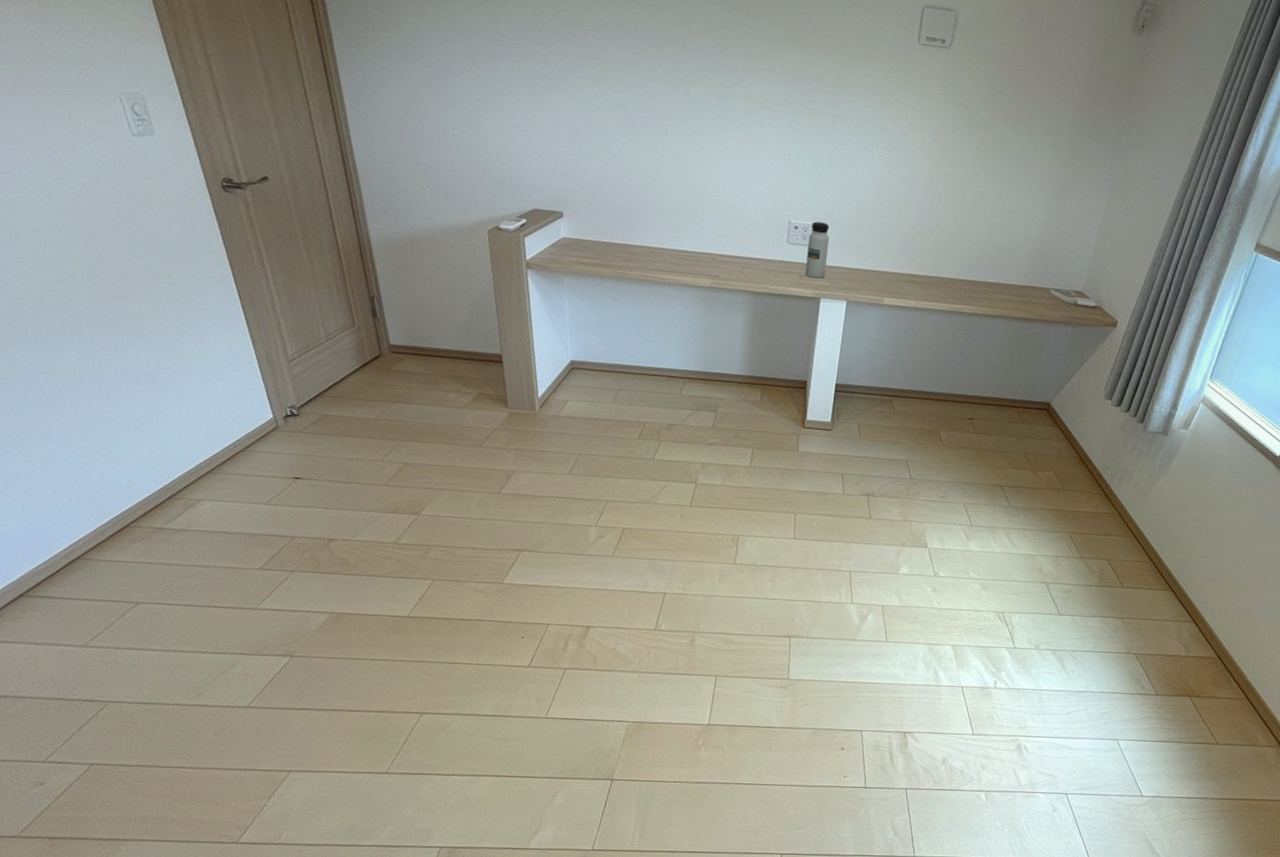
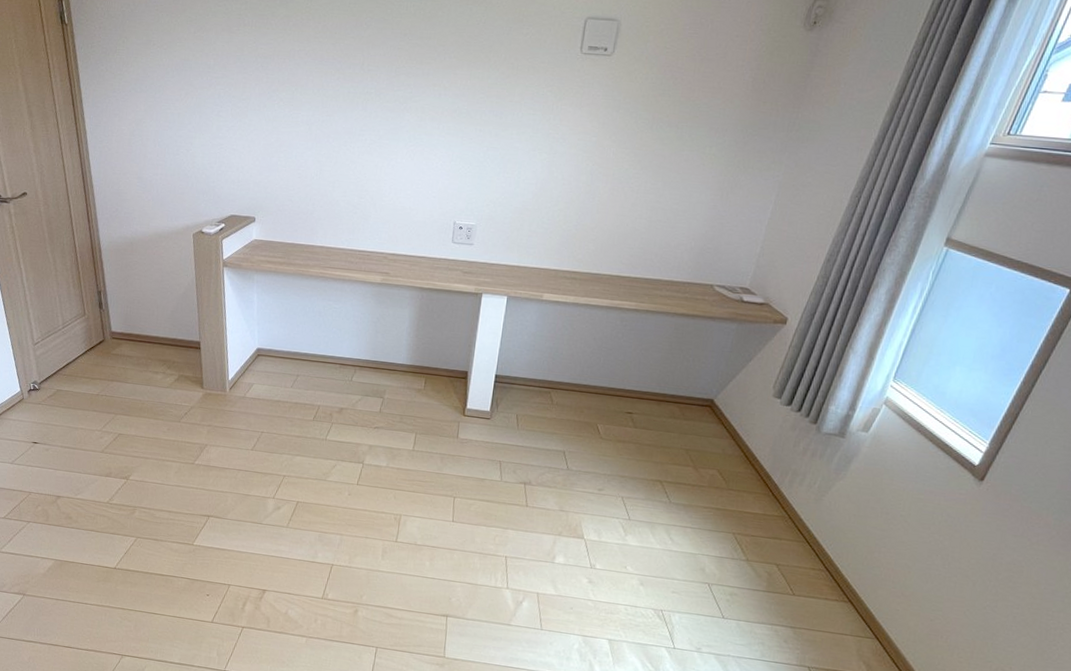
water bottle: present [805,221,830,279] -> none [468,222,492,275]

